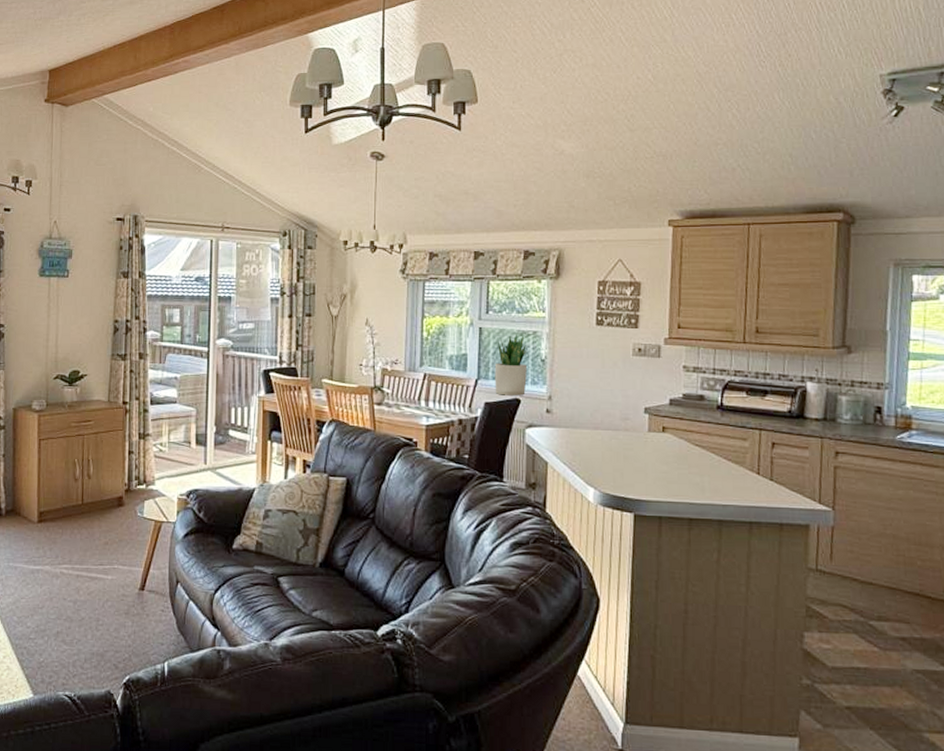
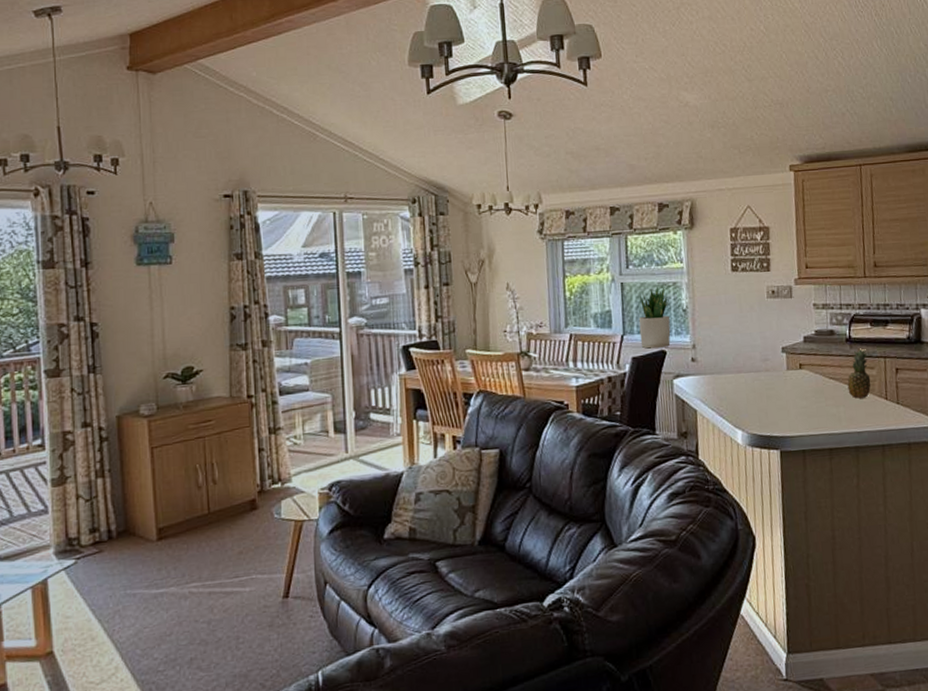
fruit: none [715,418,742,470] -> present [847,349,871,399]

